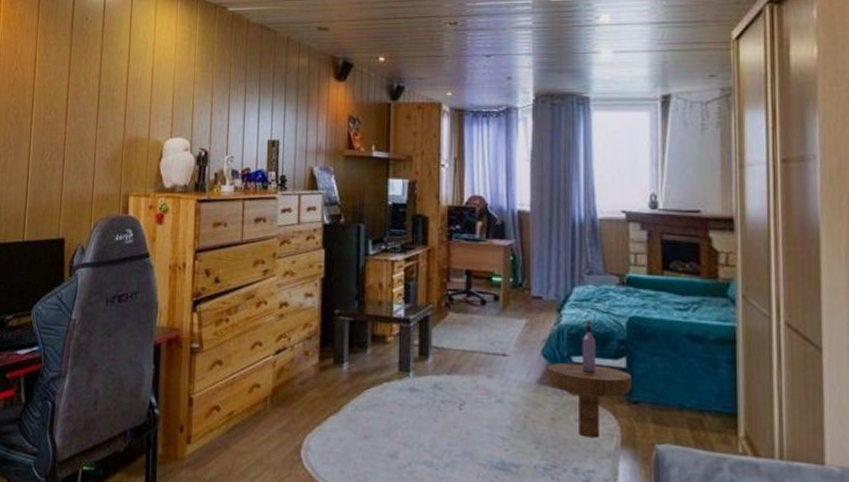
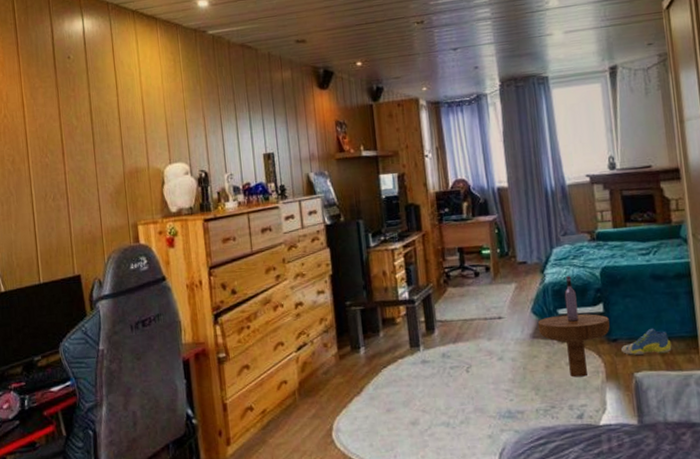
sneaker: none [643,395,705,428] -> present [621,328,672,355]

